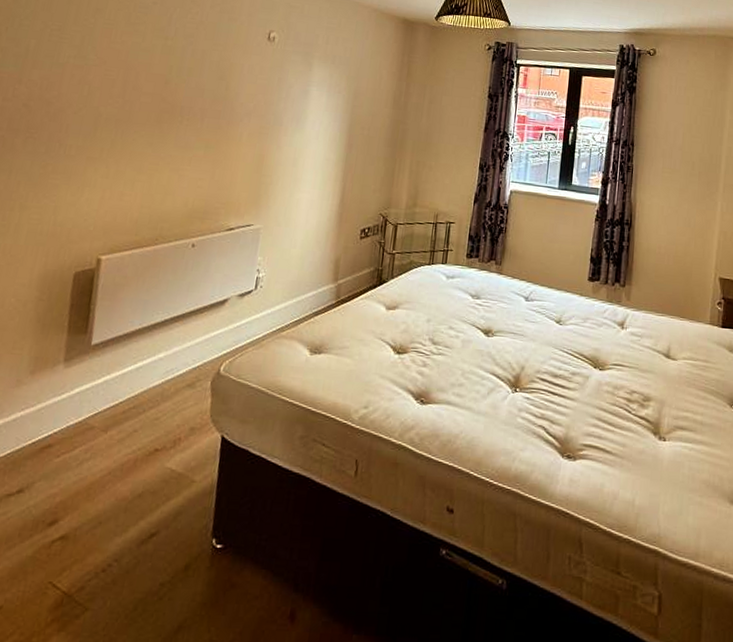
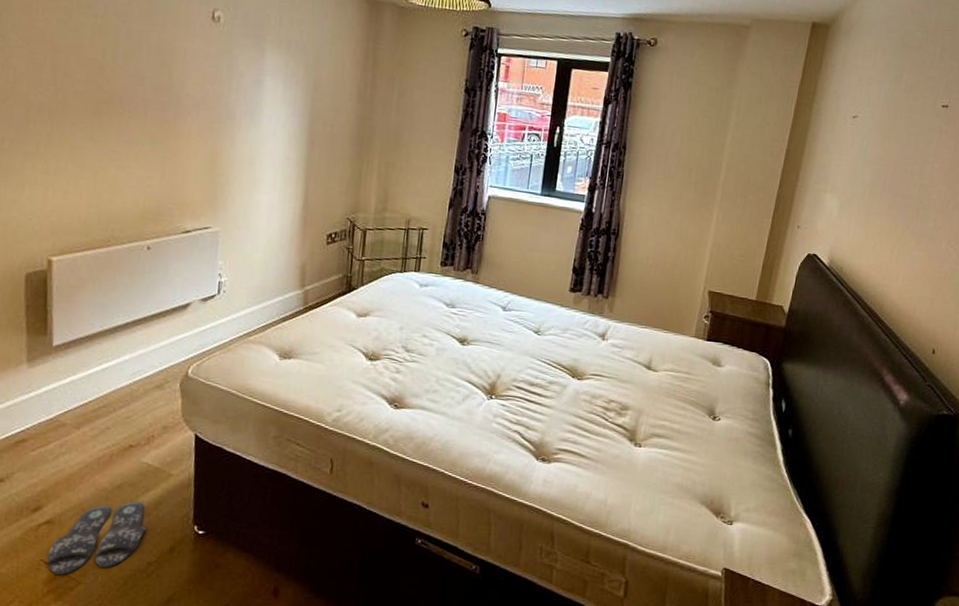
slippers: none [55,511,164,601] -> present [46,500,147,576]

